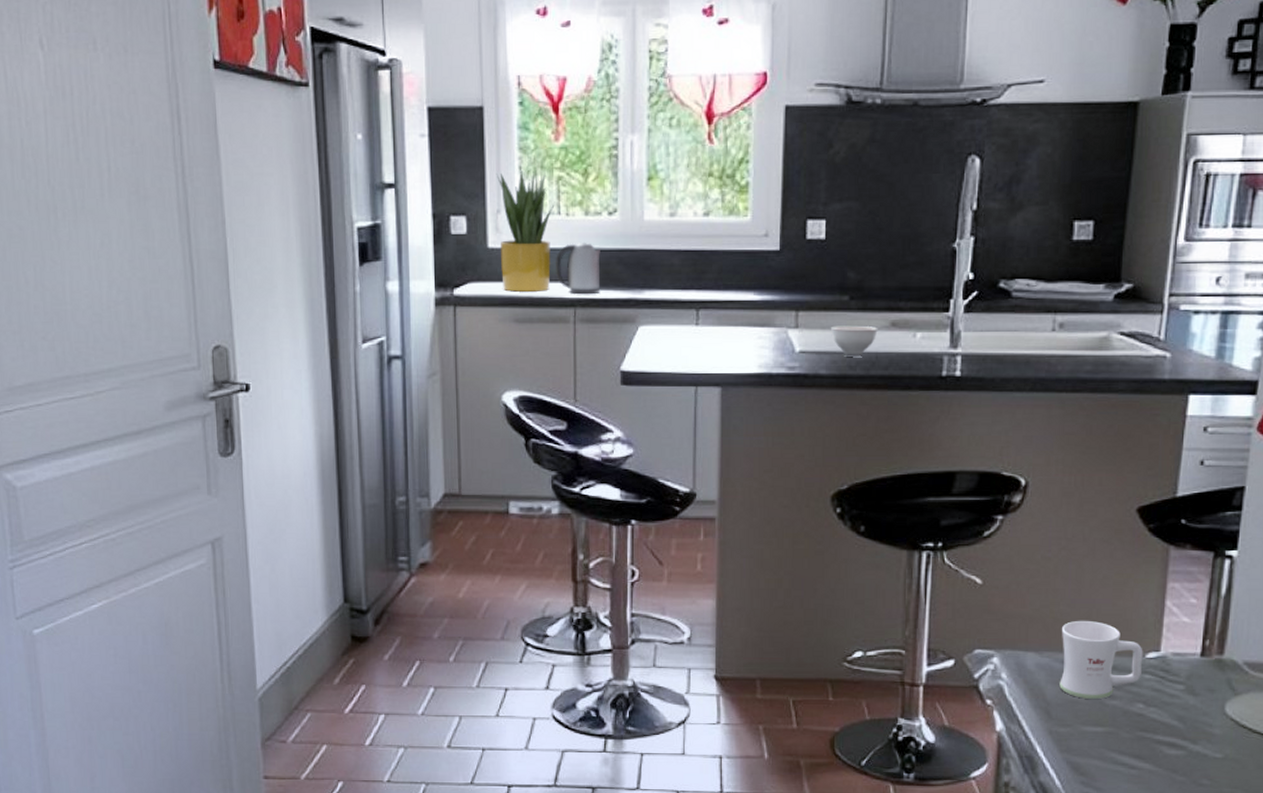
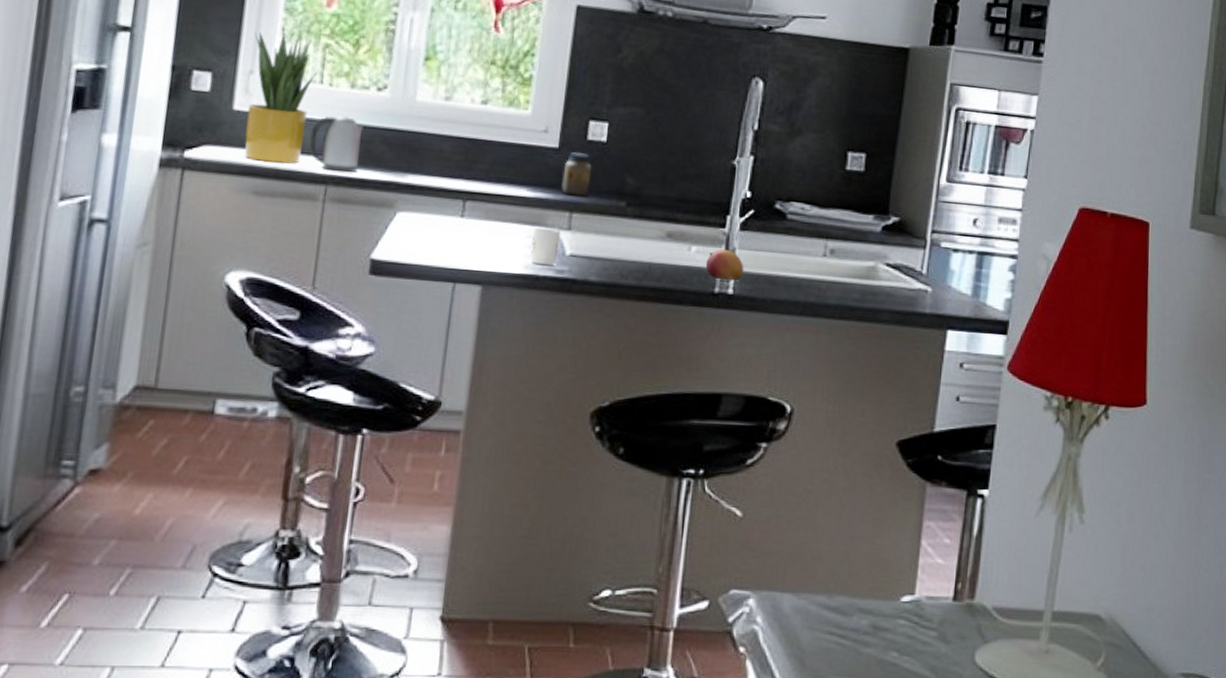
mug: none [762,329,788,363] -> present [530,228,560,265]
jar: none [786,253,813,295] -> present [561,152,592,197]
bowl: present [830,325,878,357] -> none [604,231,653,266]
fruit: none [931,332,971,364] -> present [705,248,744,281]
mug: present [1059,620,1143,699] -> none [815,559,899,646]

